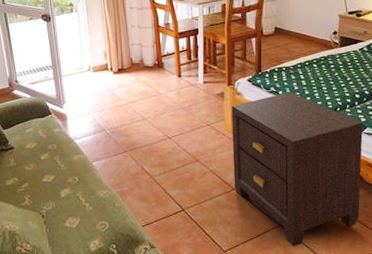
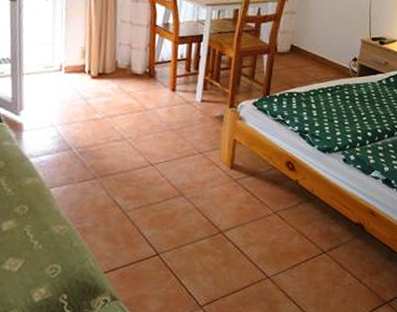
nightstand: present [231,91,363,247] -> none [222,122,371,303]

